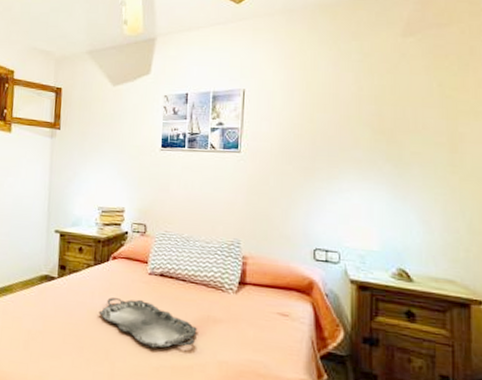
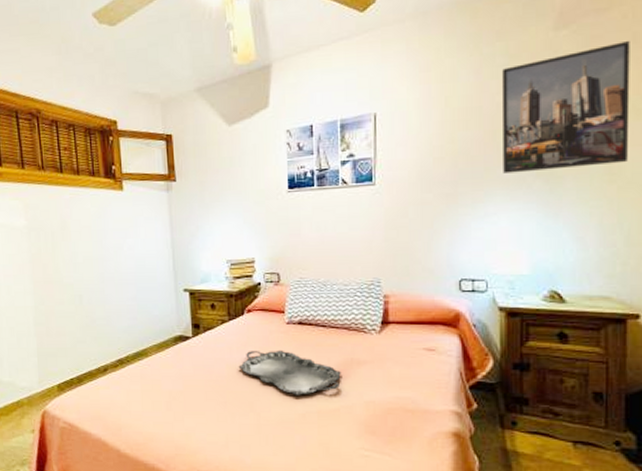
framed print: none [356,52,469,157] -> present [503,40,630,174]

